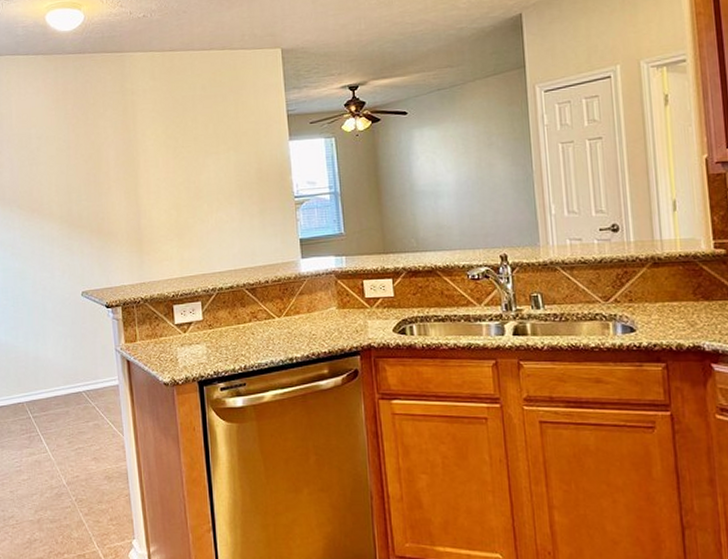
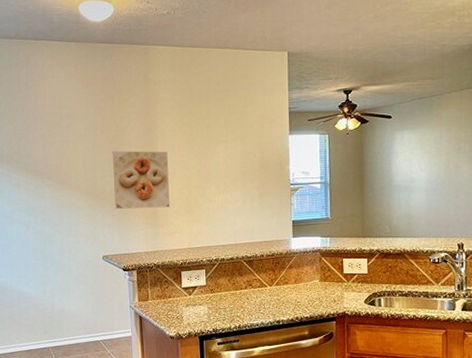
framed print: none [88,169,157,238] -> present [112,151,171,210]

